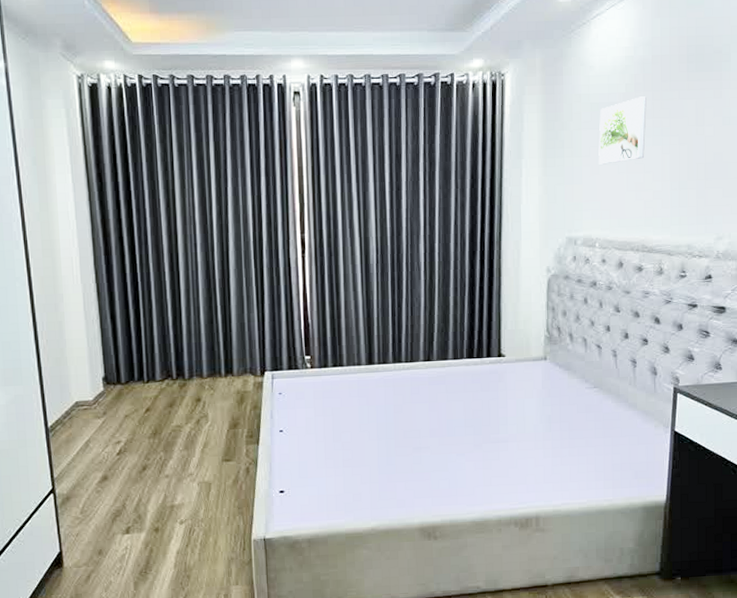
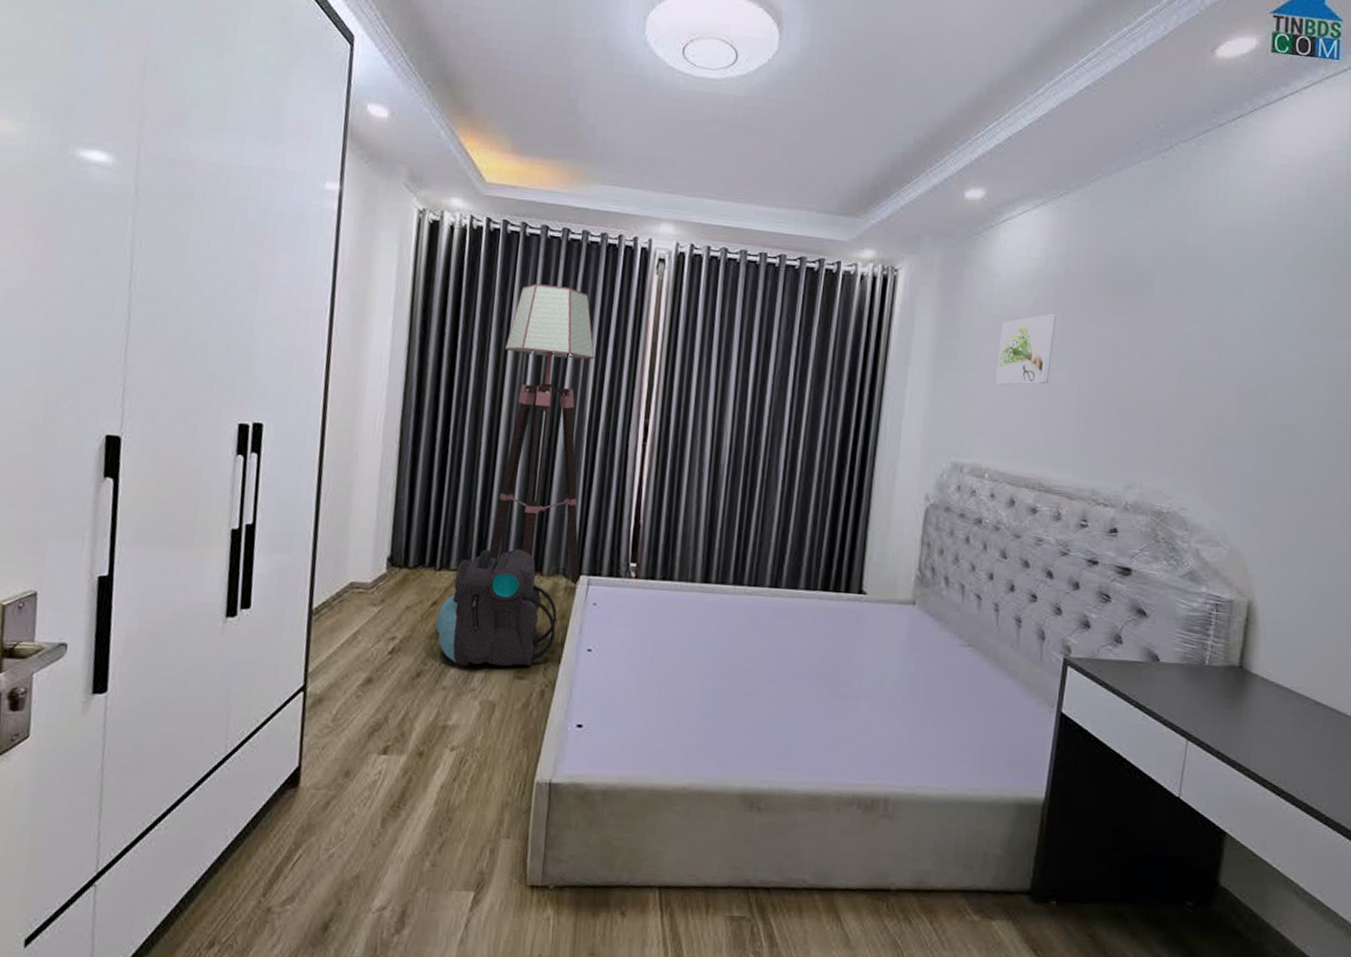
backpack: none [152,356,251,457] -> present [436,548,557,667]
floor lamp: none [172,127,266,380] -> present [489,283,595,585]

